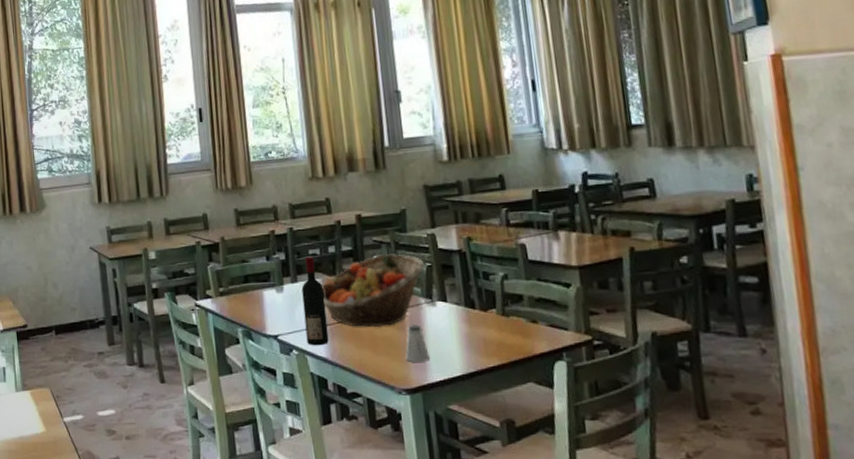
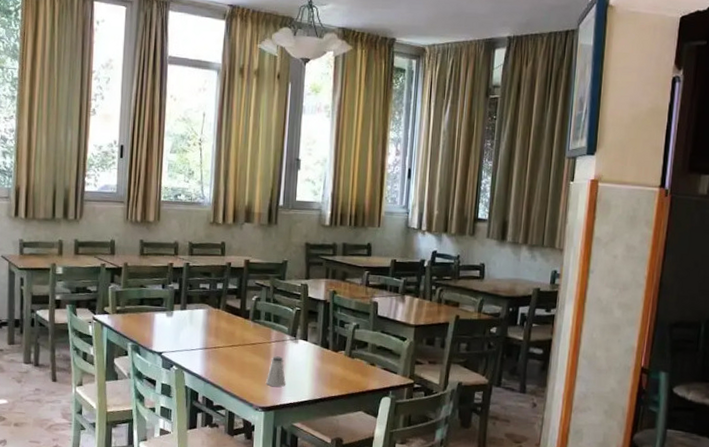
wine bottle: present [301,256,329,346] -> none [186,289,208,365]
fruit basket: present [321,253,425,328] -> none [205,295,295,355]

